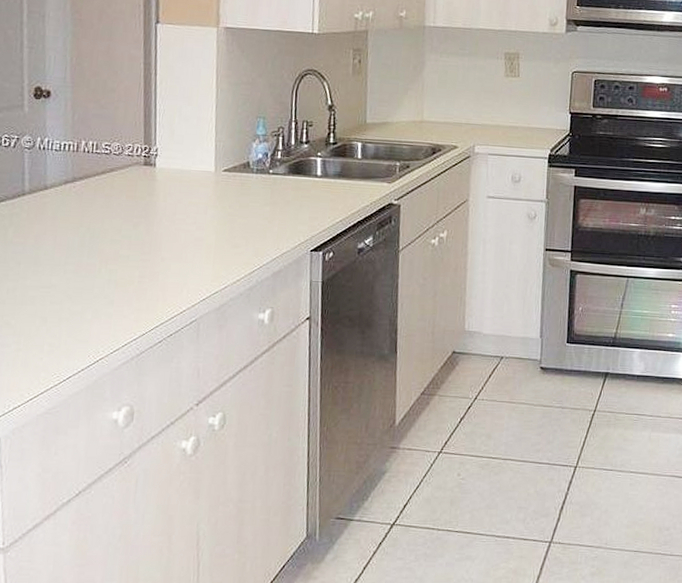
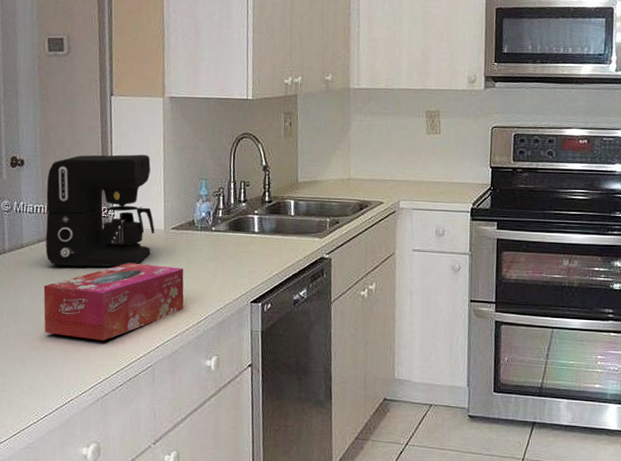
tissue box: none [70,208,236,293] -> present [43,263,184,341]
coffee maker: none [74,87,204,212] -> present [45,154,155,267]

